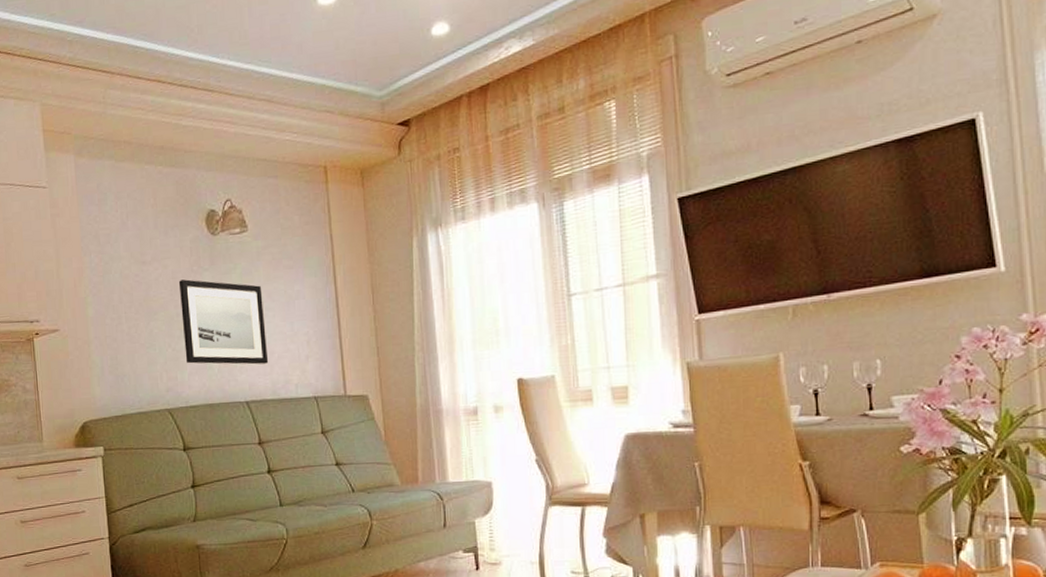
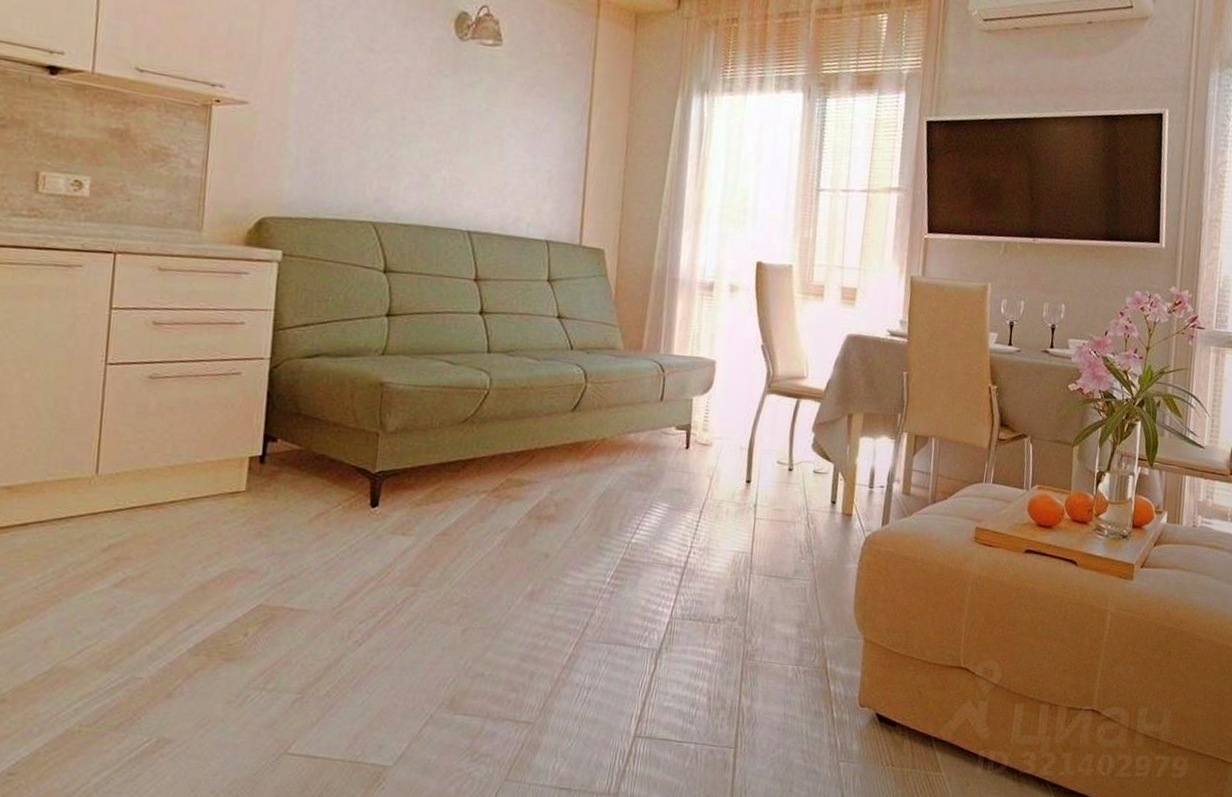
wall art: present [178,279,269,365] -> none [404,80,507,194]

